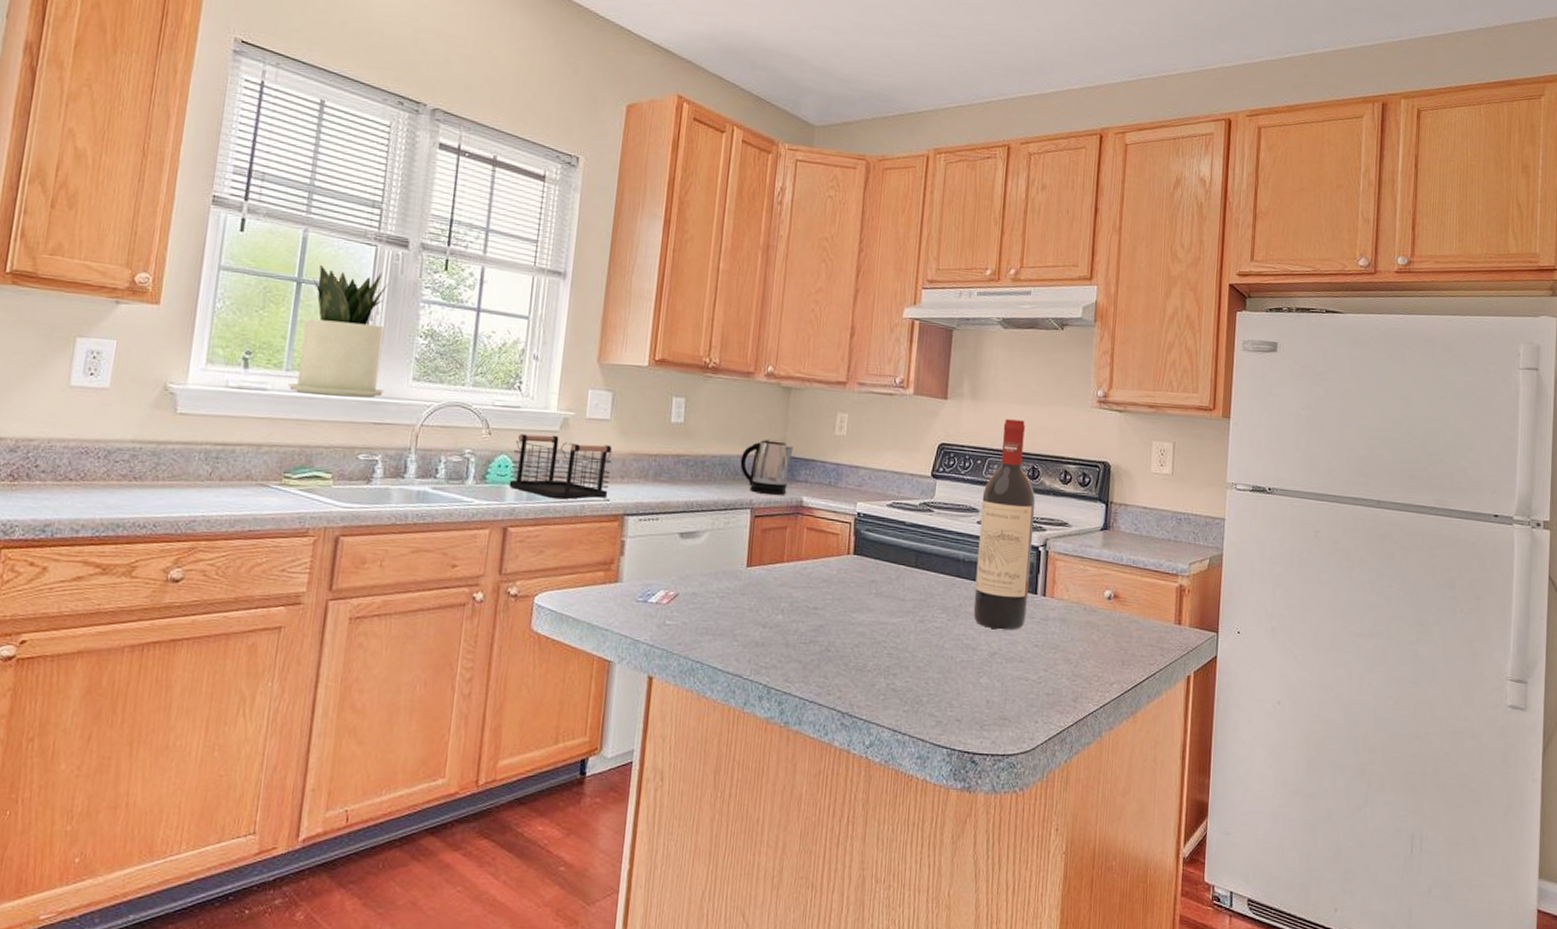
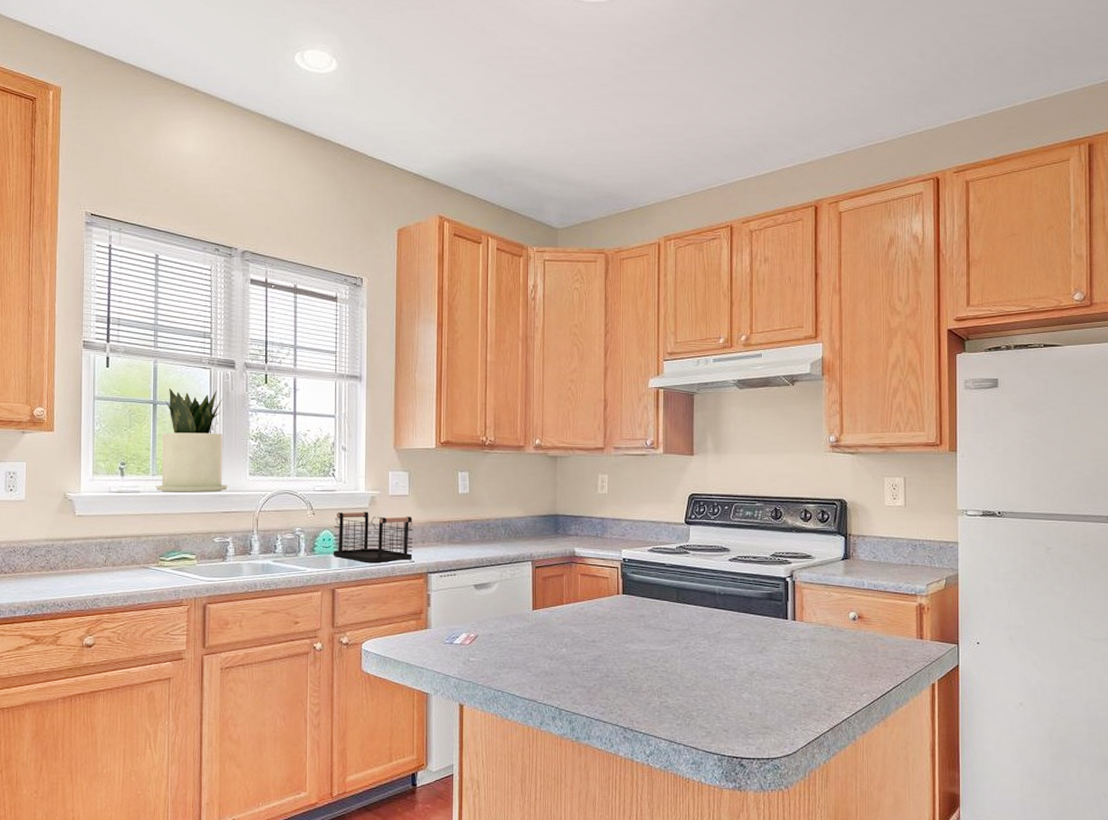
kettle: present [740,439,794,496] -> none [519,501,563,549]
wine bottle: present [973,419,1036,631] -> none [731,468,780,652]

